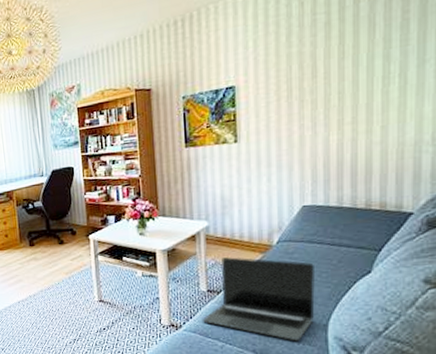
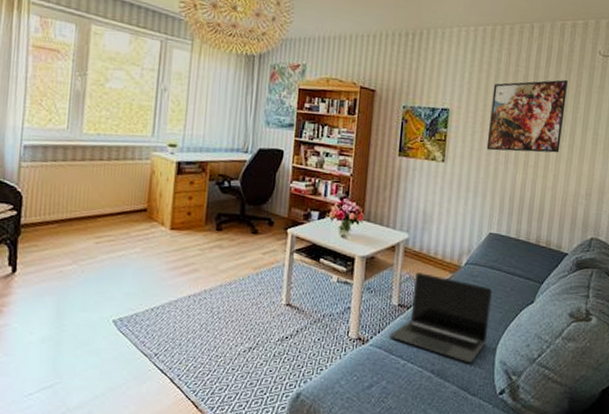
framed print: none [286,11,388,118] -> present [486,80,568,153]

